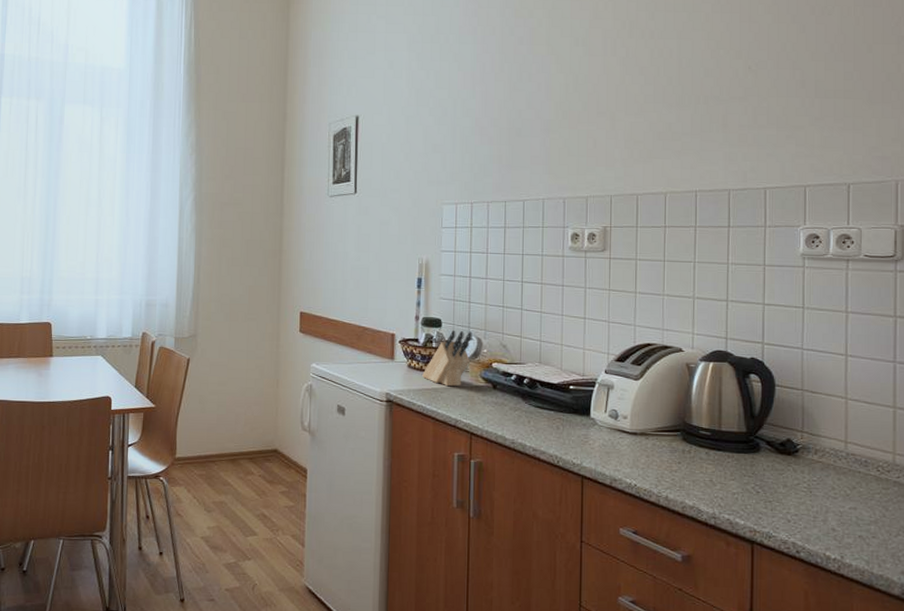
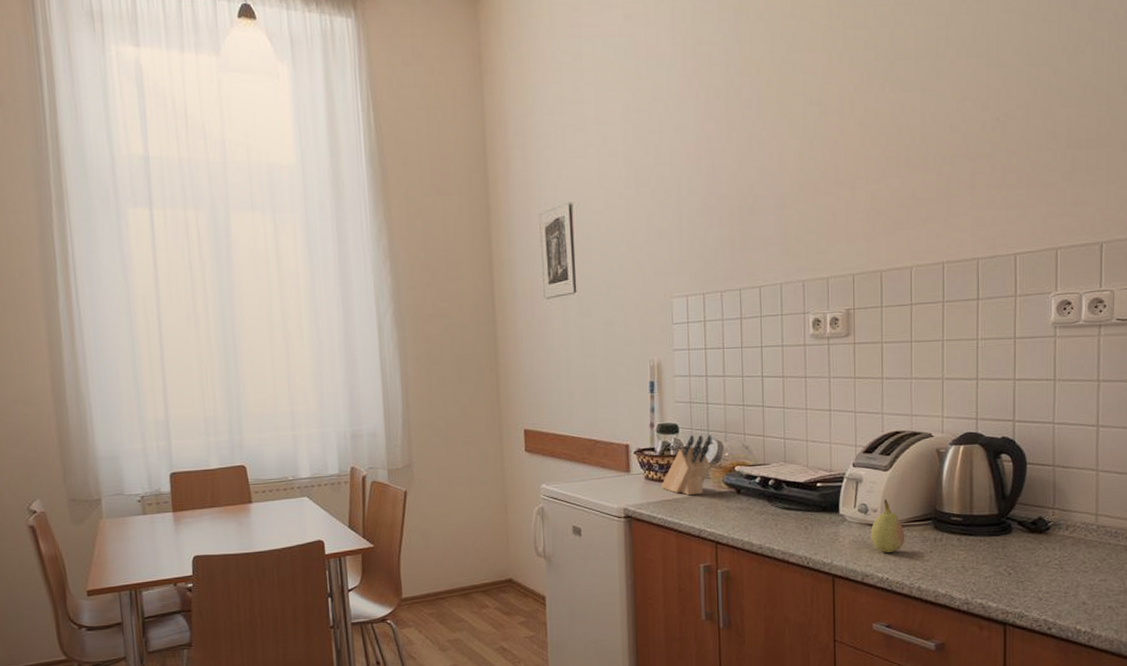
fruit: none [621,407,654,459] -> present [871,499,905,553]

